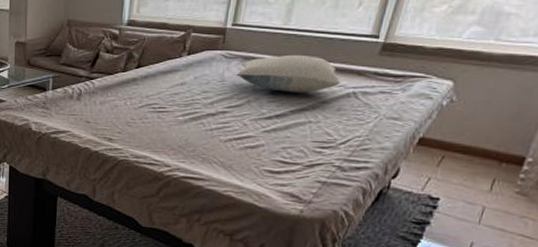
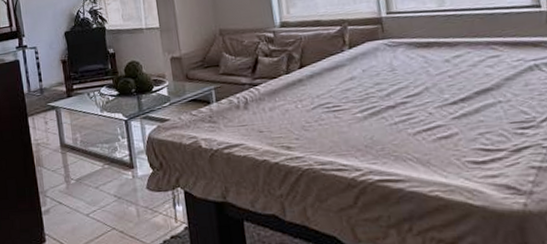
pillow: present [236,54,340,93] -> none [405,33,518,74]

